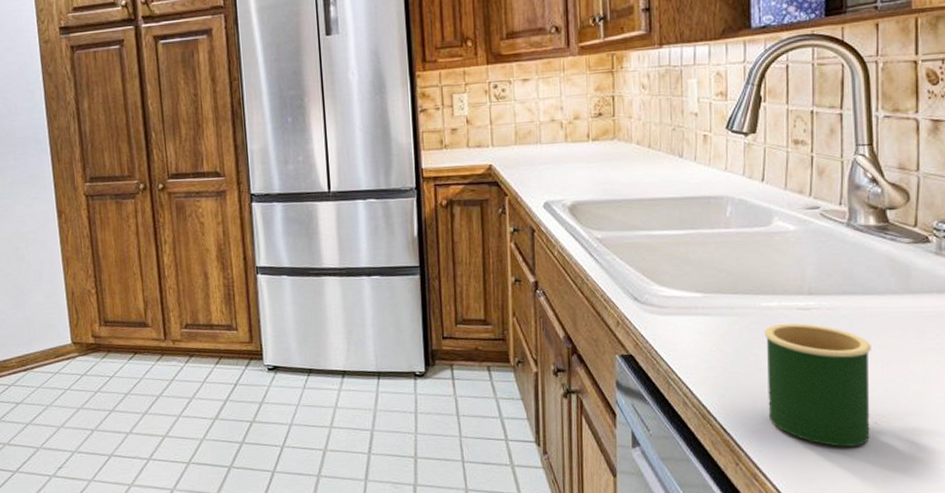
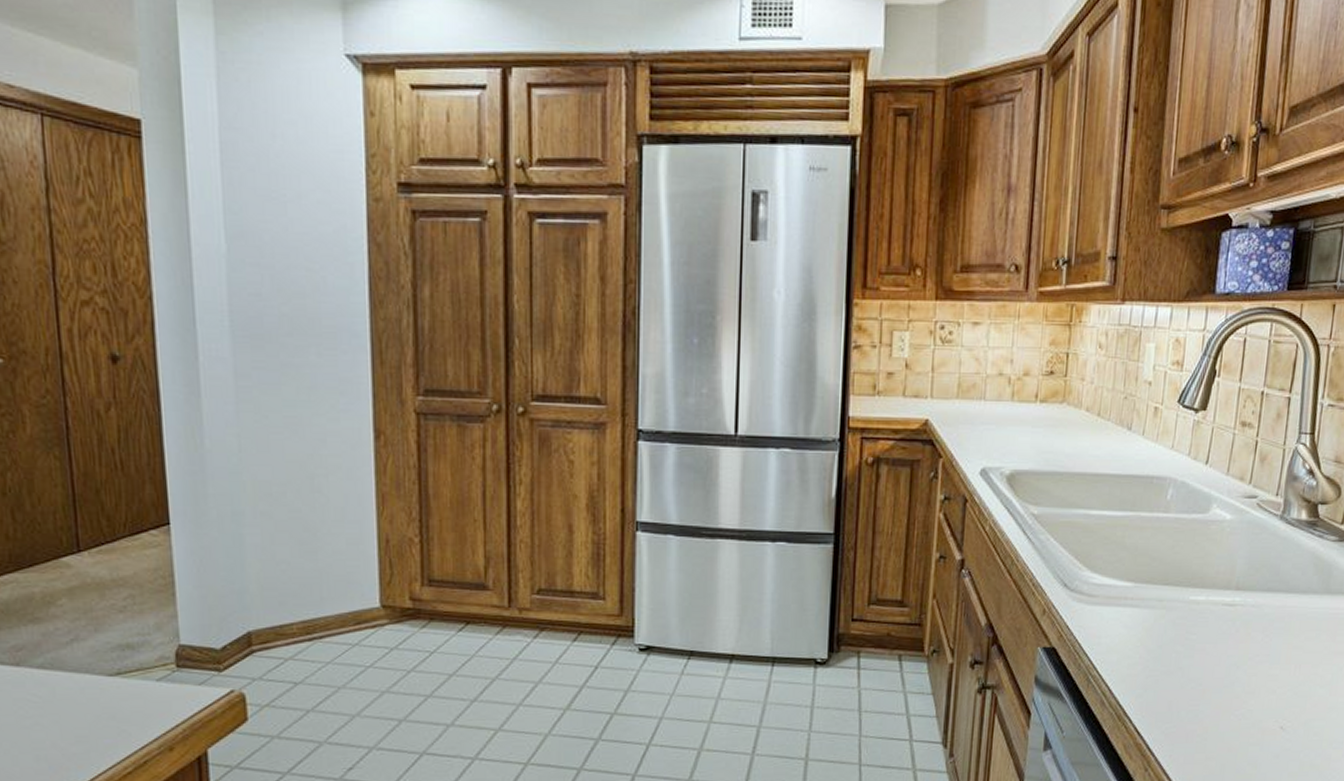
mug: present [764,323,871,447] -> none [1182,619,1287,752]

